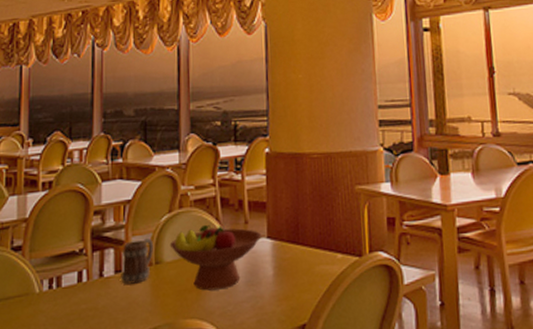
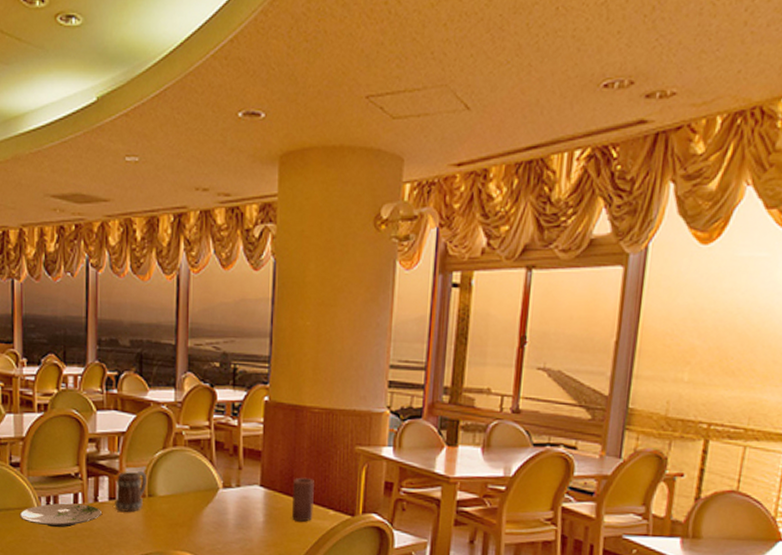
plate: none [19,281,107,312] -> present [19,503,101,528]
fruit bowl: present [169,224,262,291] -> none [163,465,255,529]
candle: none [299,223,322,270] -> present [291,477,314,522]

